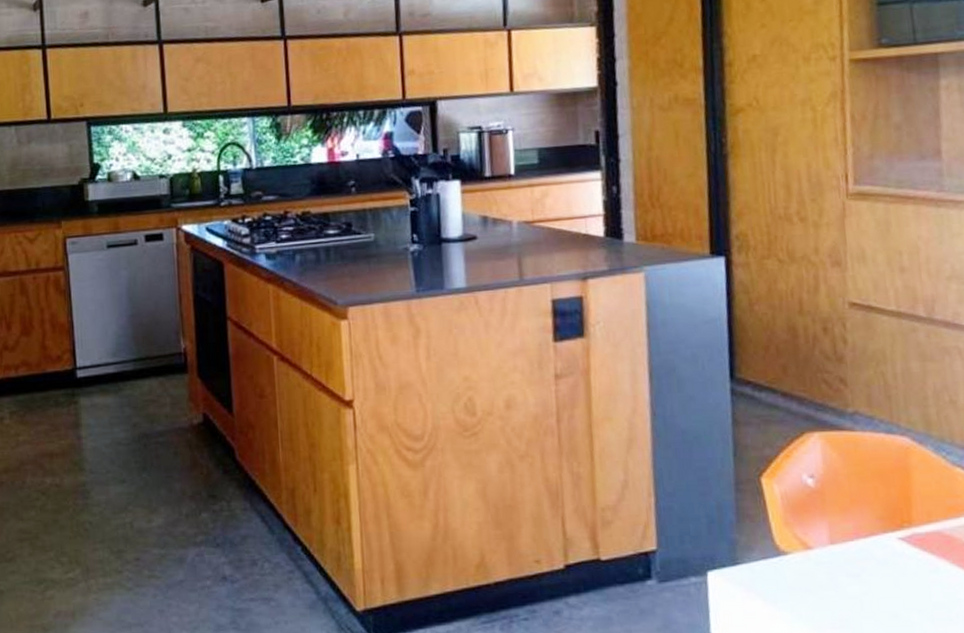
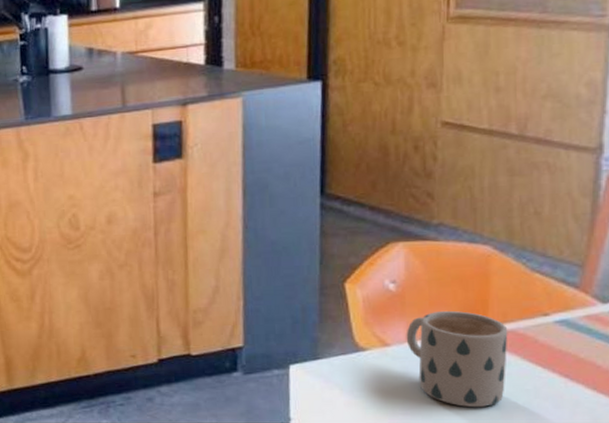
mug: none [828,509,936,620] -> present [406,310,508,408]

